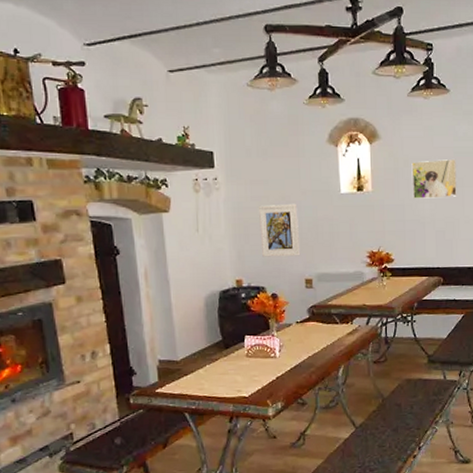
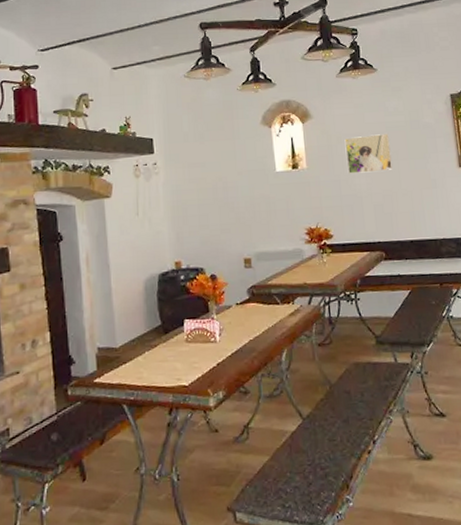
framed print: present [259,203,301,257] -> none [197,184,239,238]

